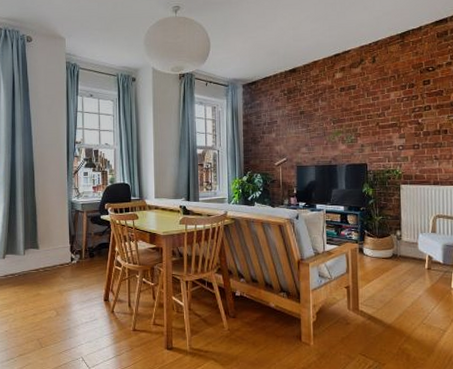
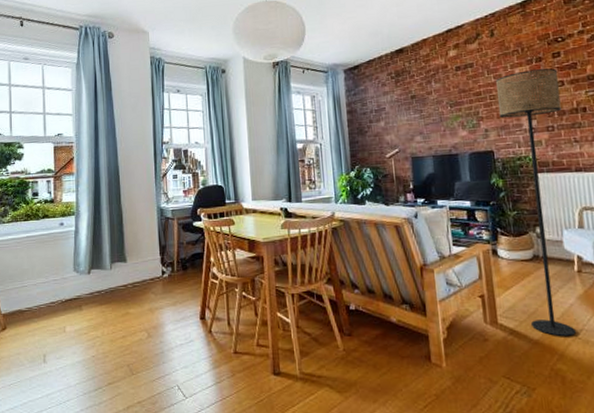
floor lamp: none [373,94,427,323] -> present [495,68,576,337]

